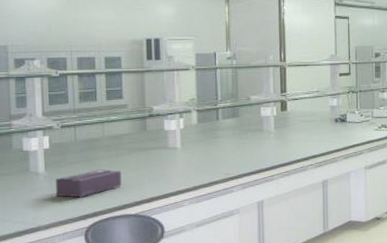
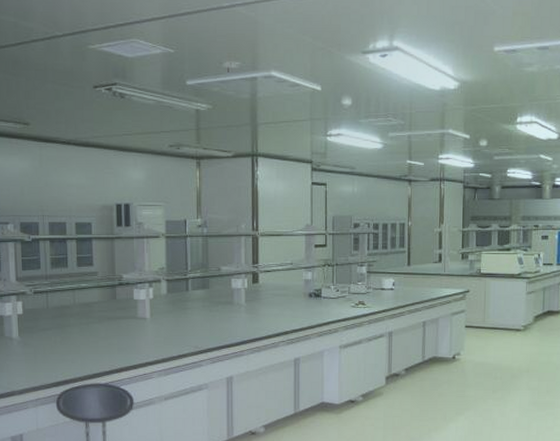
tissue box: present [56,168,122,198] -> none [29,336,92,365]

